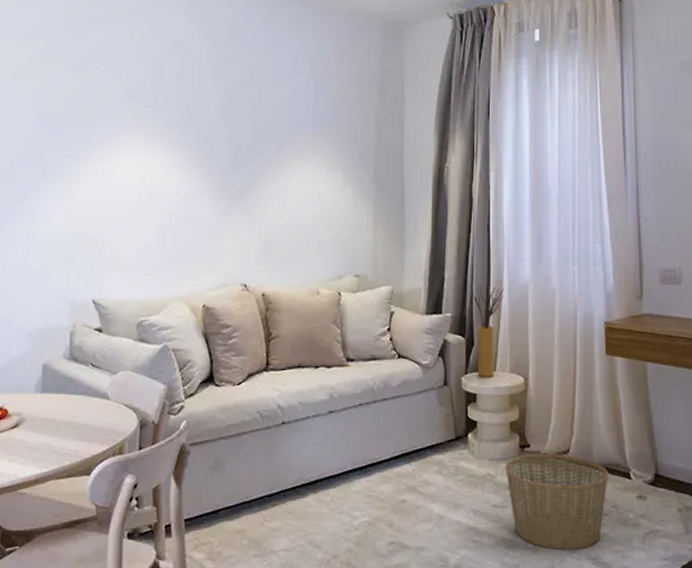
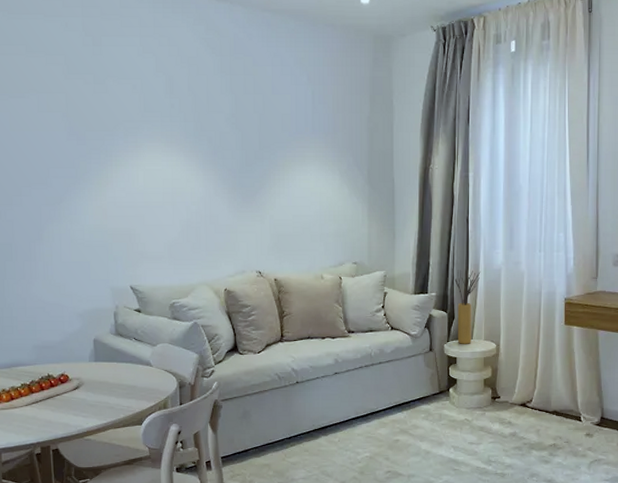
basket: present [504,453,608,550] -> none [479,402,563,475]

